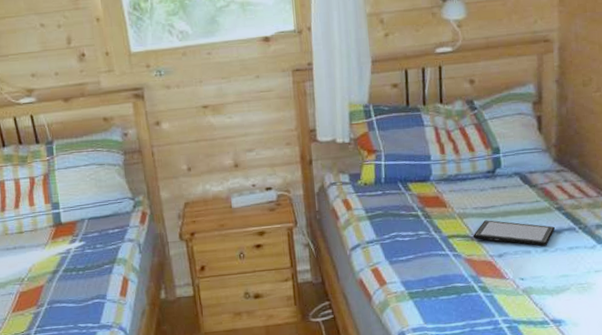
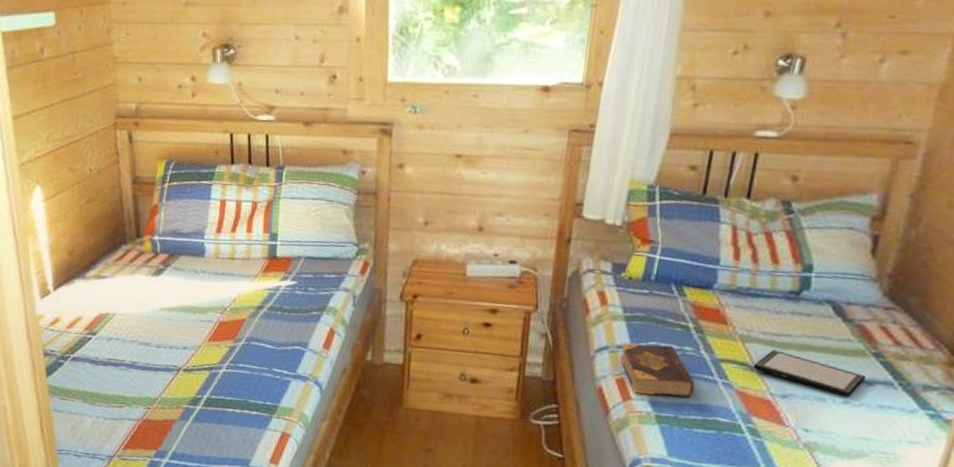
book: none [369,233,434,278] -> present [619,343,695,398]

